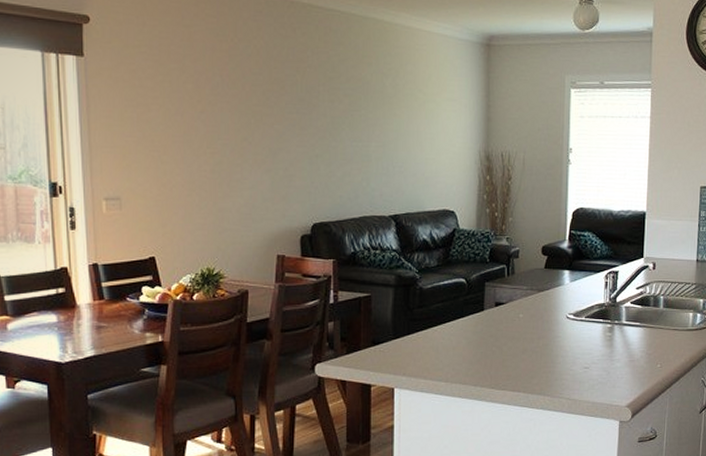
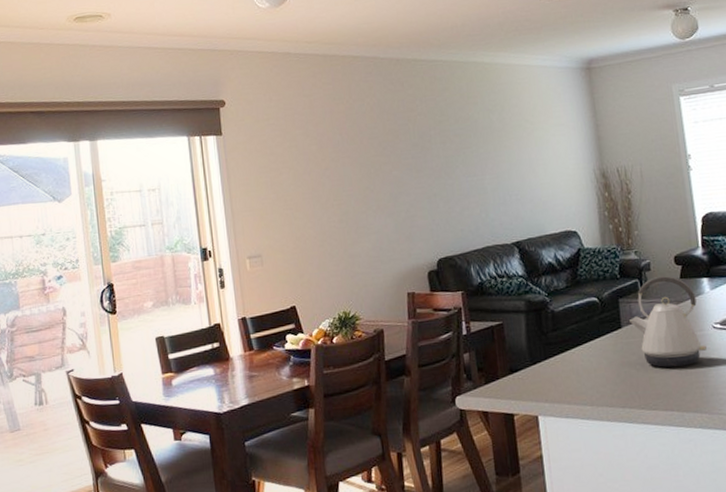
kettle: none [492,263,558,352] -> present [629,275,707,368]

